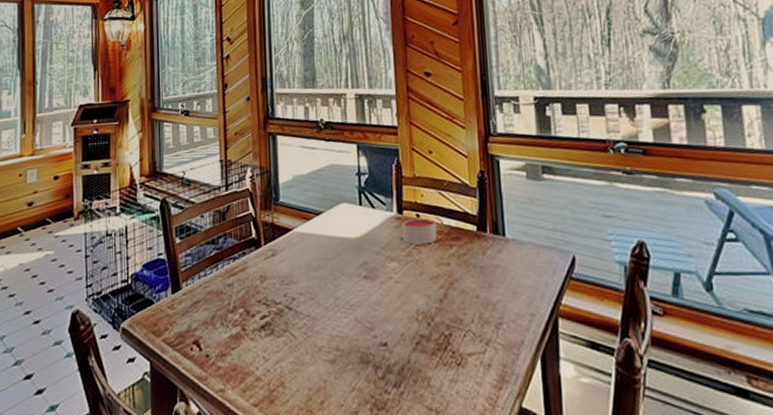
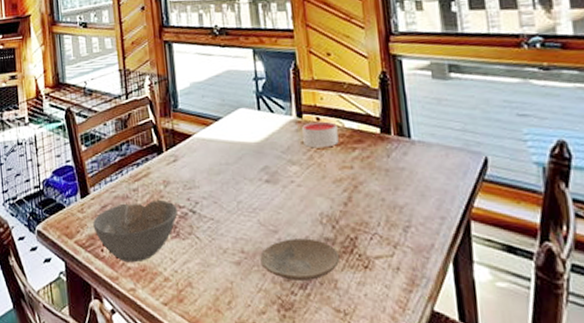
bowl: none [183,295,273,362] -> present [93,199,177,263]
plate: none [355,335,434,380] -> present [260,238,340,282]

